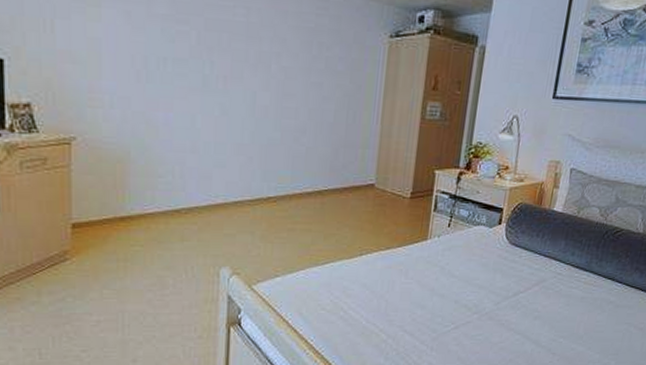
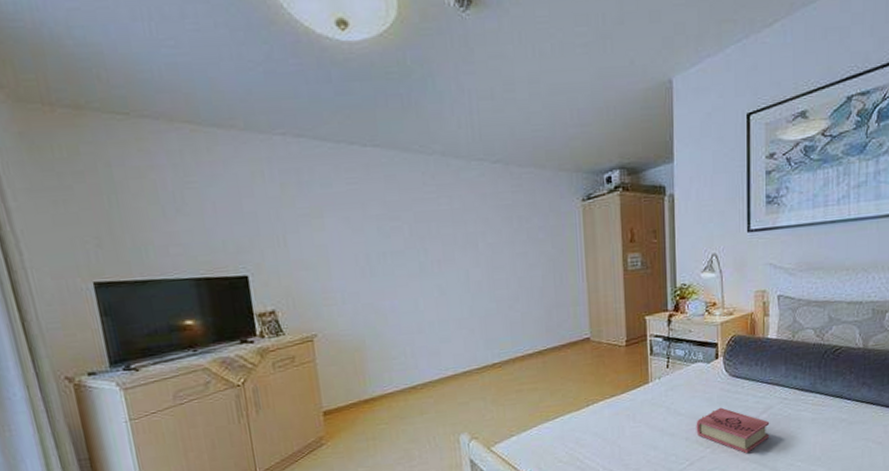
book: none [466,274,541,323] -> present [696,407,770,453]

